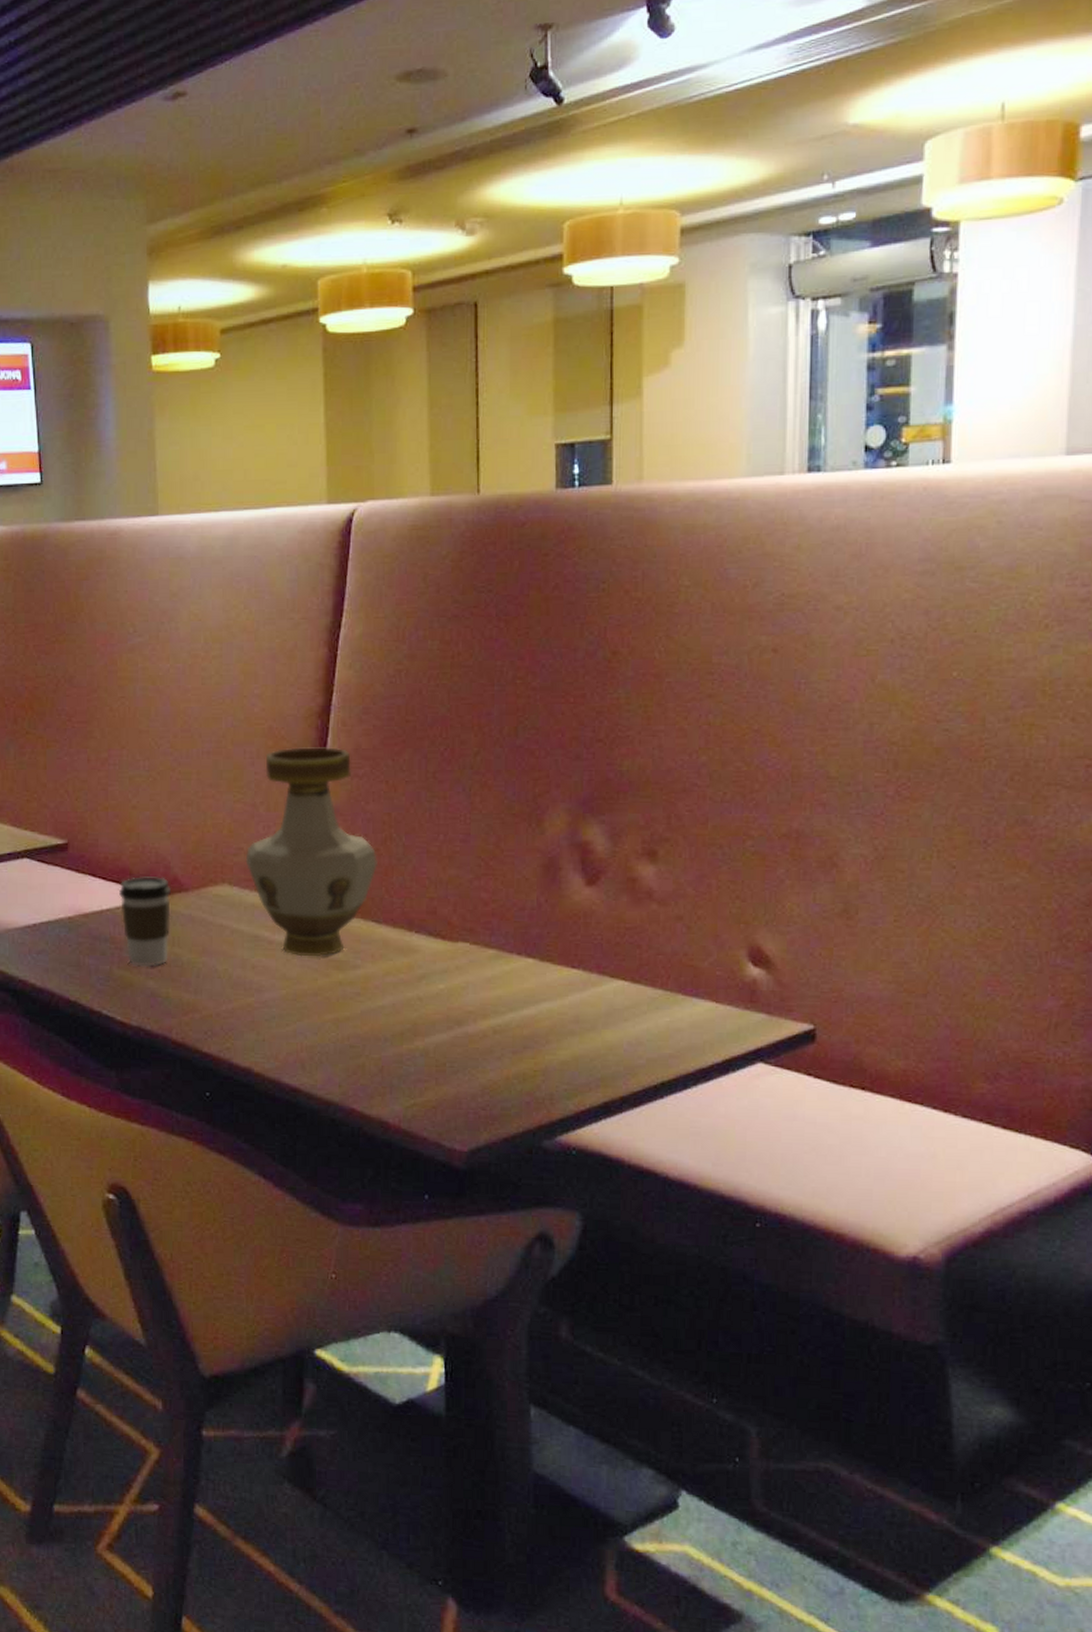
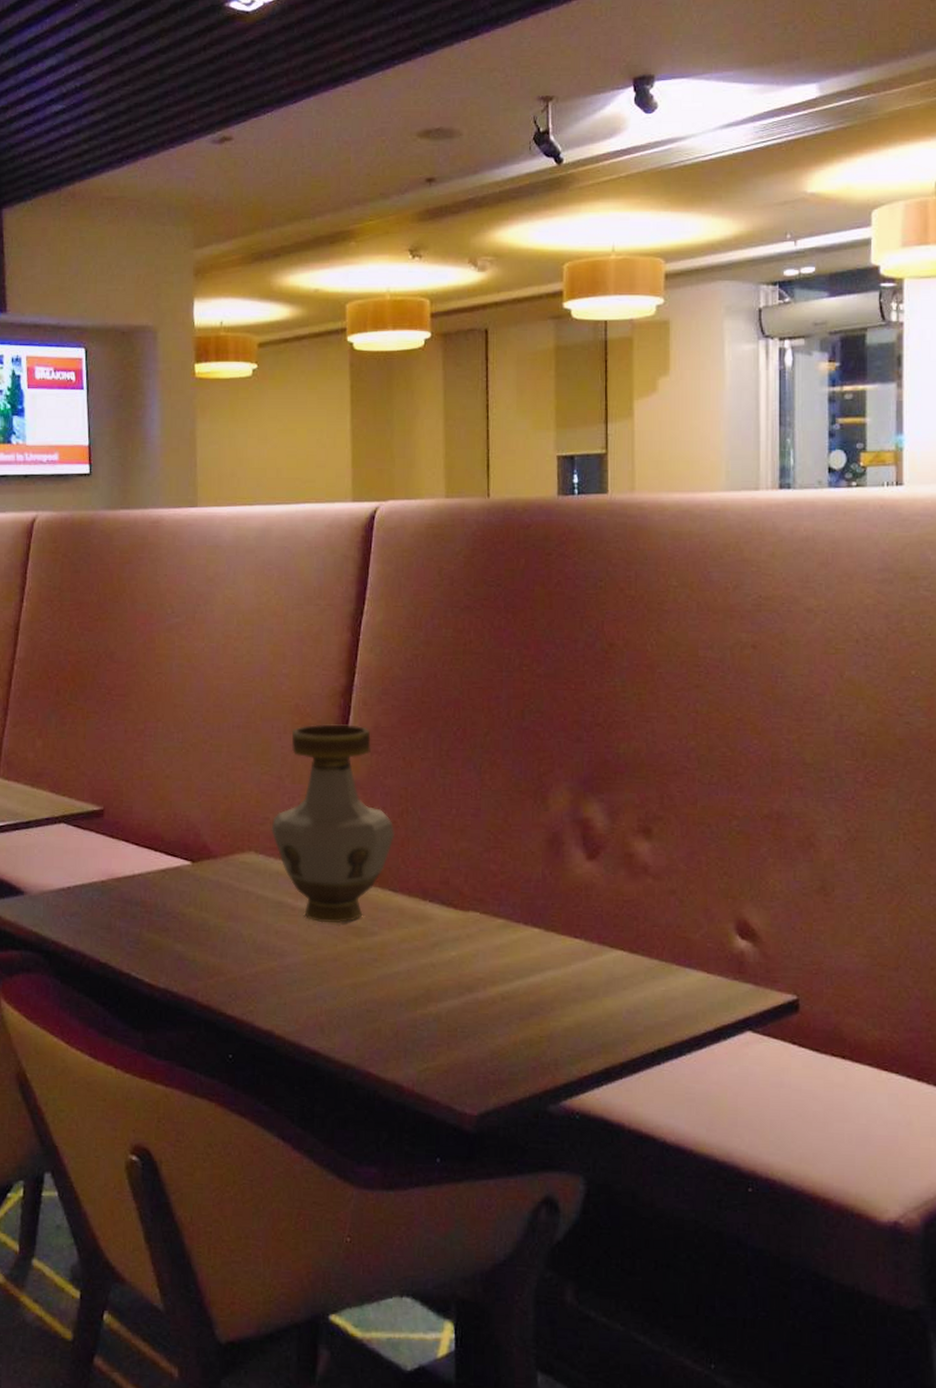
coffee cup: present [119,876,171,967] -> none [151,843,200,931]

